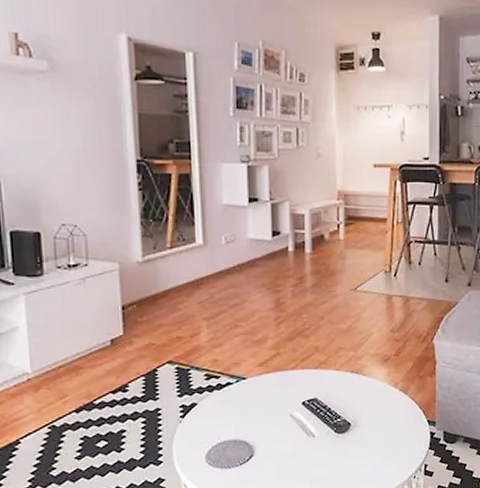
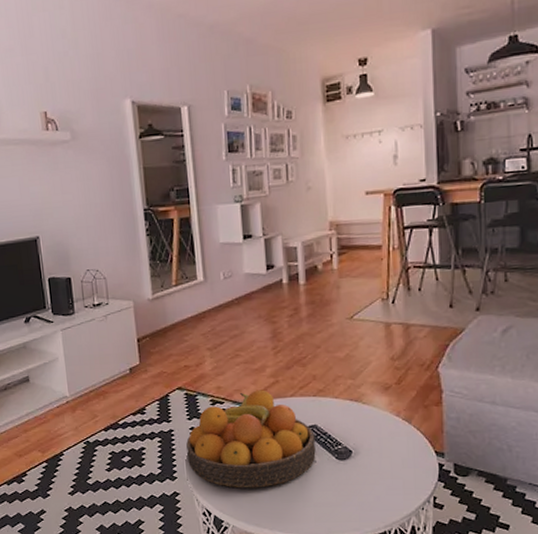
fruit bowl: none [175,362,315,469] -> present [186,389,316,488]

